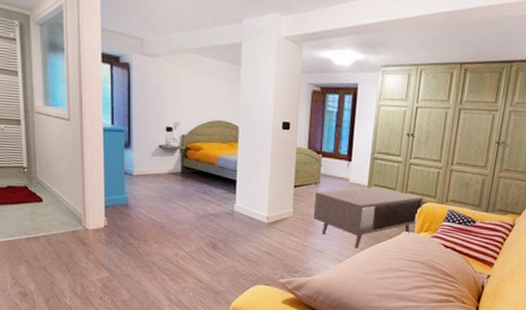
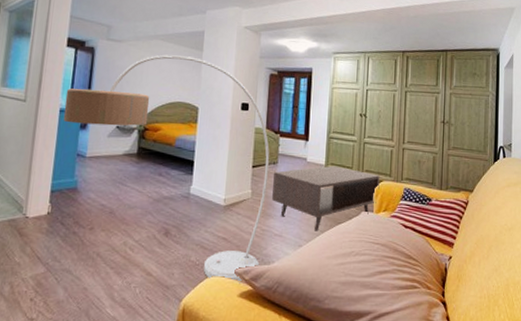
floor lamp: none [107,70,312,292] -> present [63,54,270,284]

